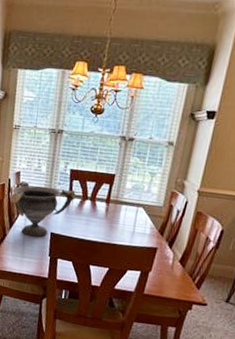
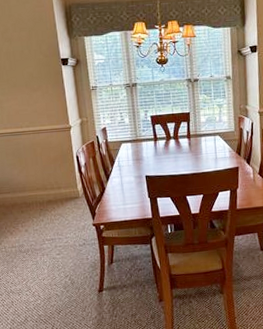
decorative bowl: present [10,181,76,237] -> none [101,133,161,183]

